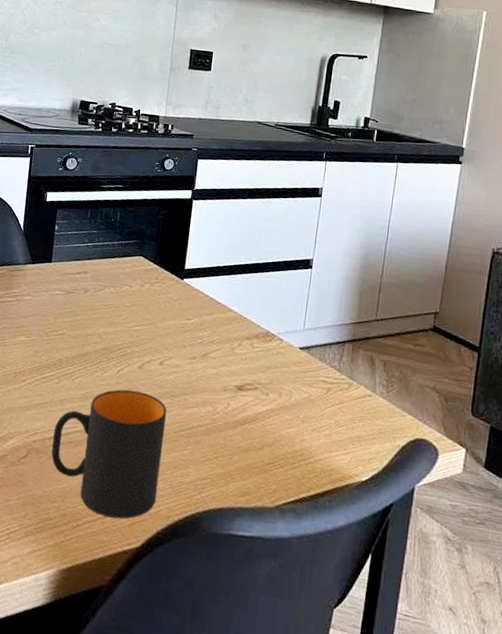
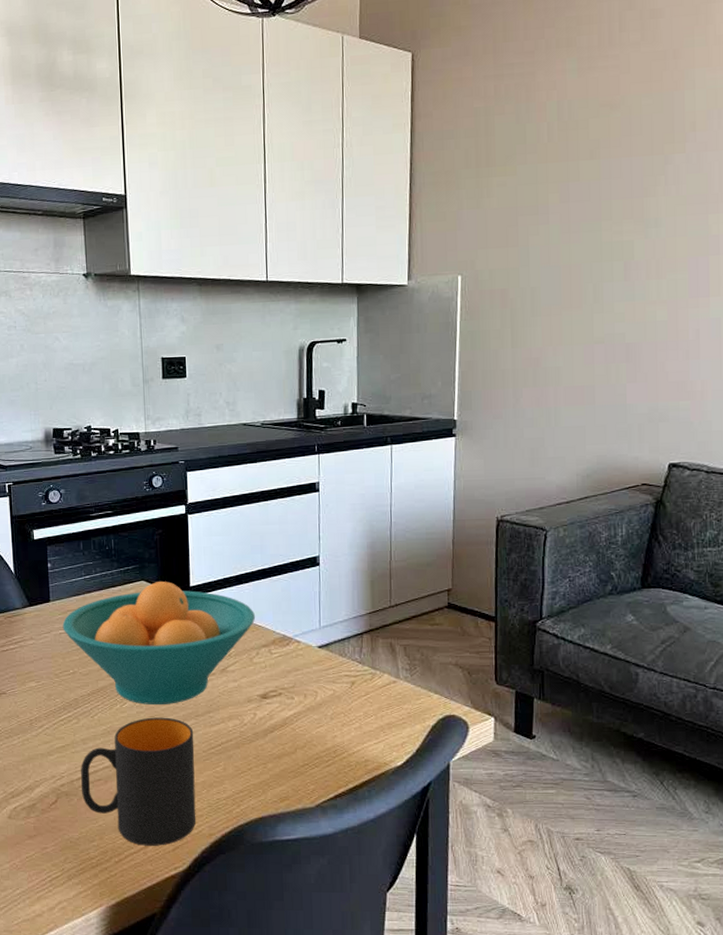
fruit bowl: none [59,259,244,381] -> present [62,581,256,705]

